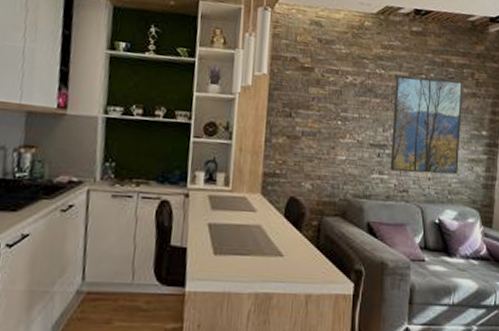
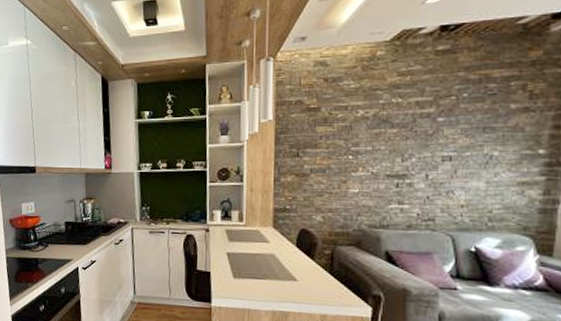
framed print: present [390,76,463,175] -> none [411,96,510,201]

